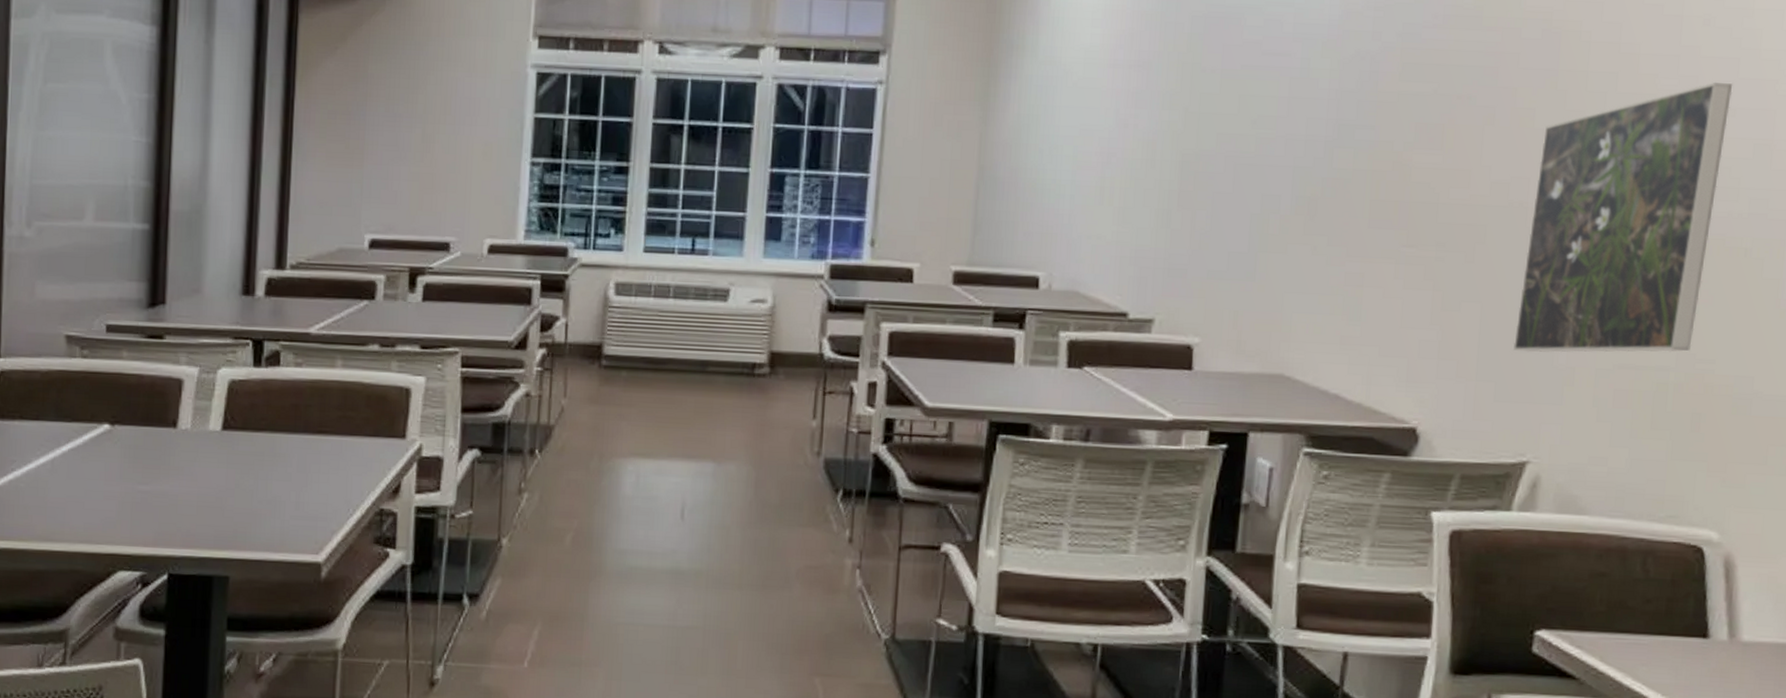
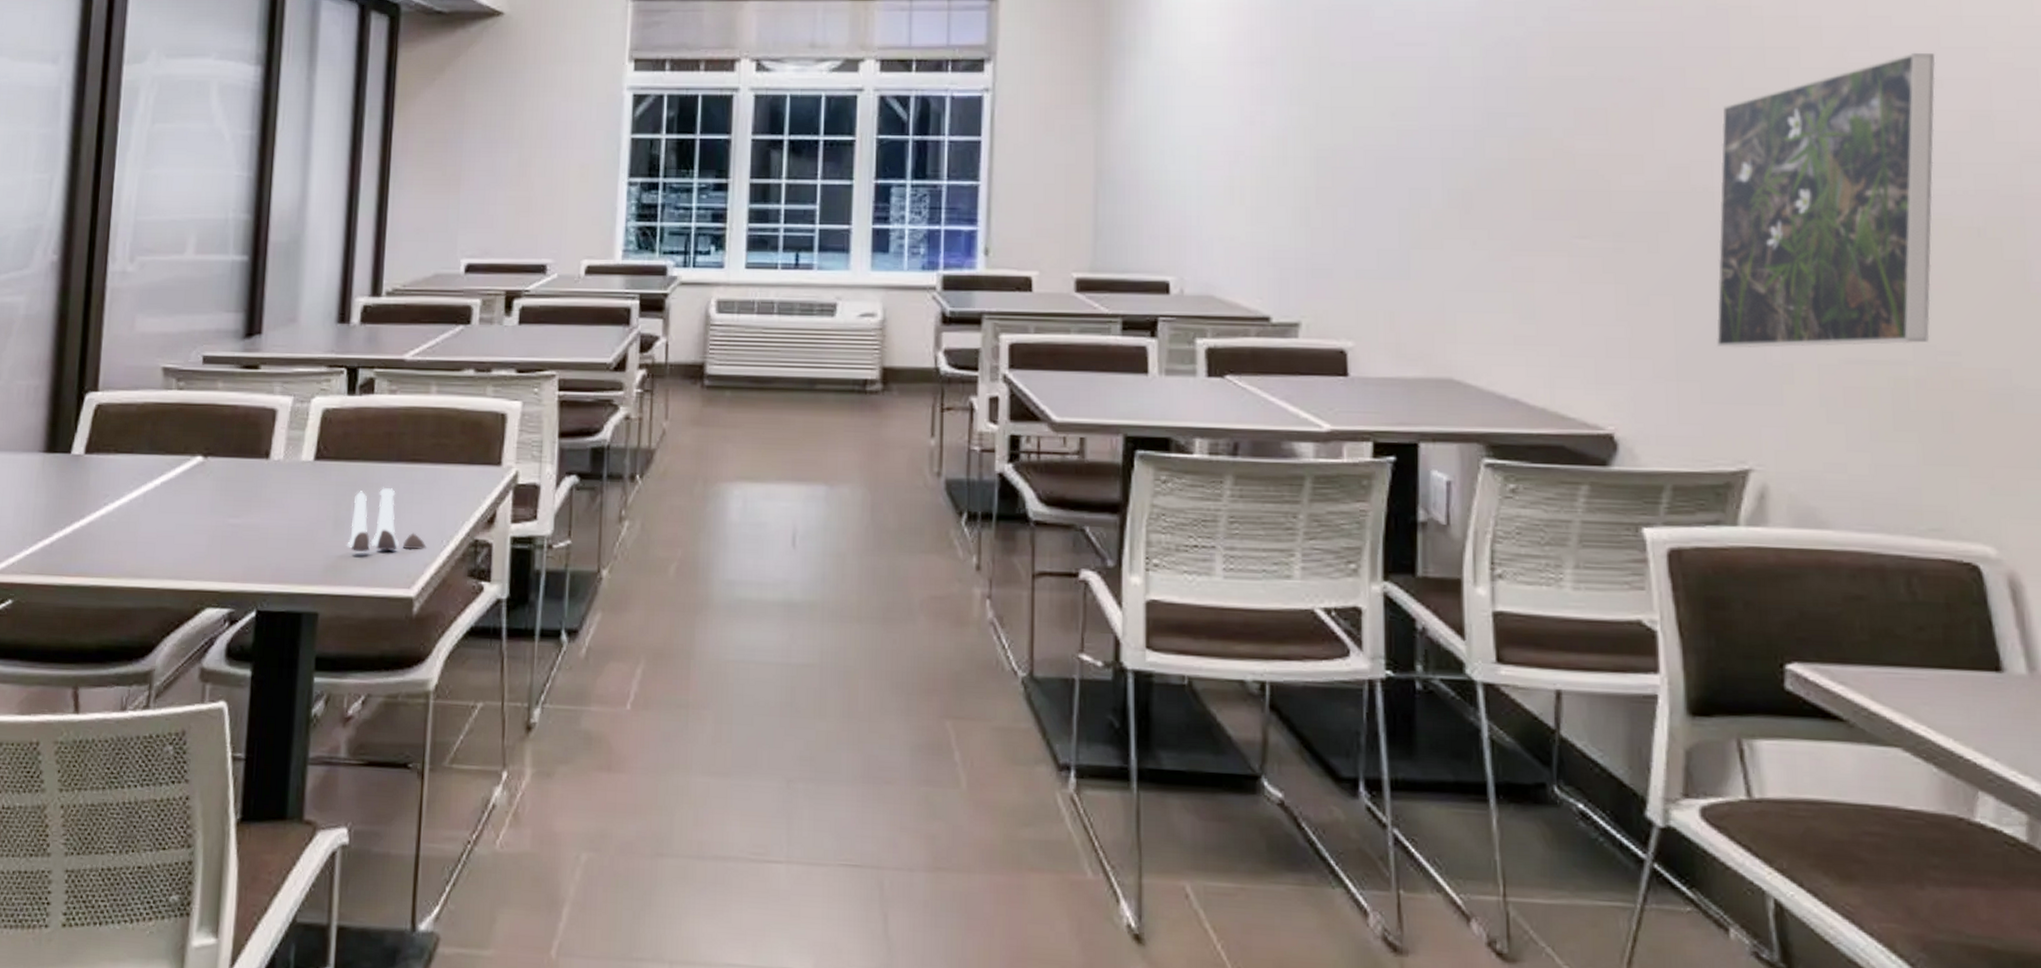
salt and pepper shaker set: none [256,457,333,520] -> present [347,487,426,553]

